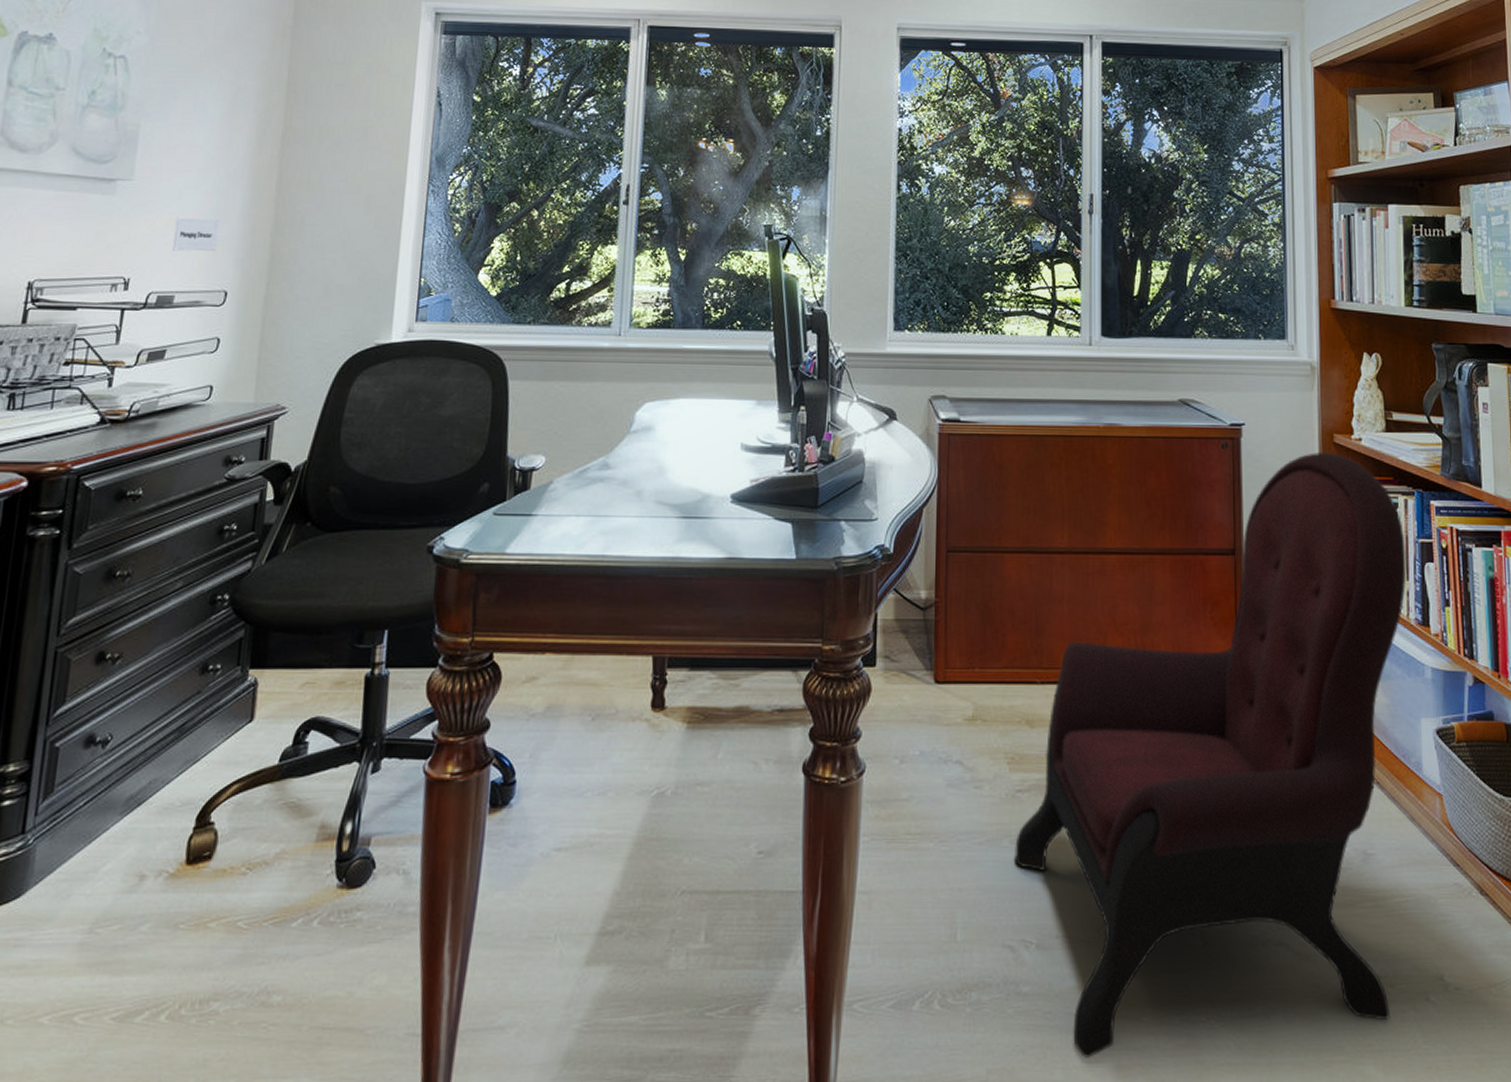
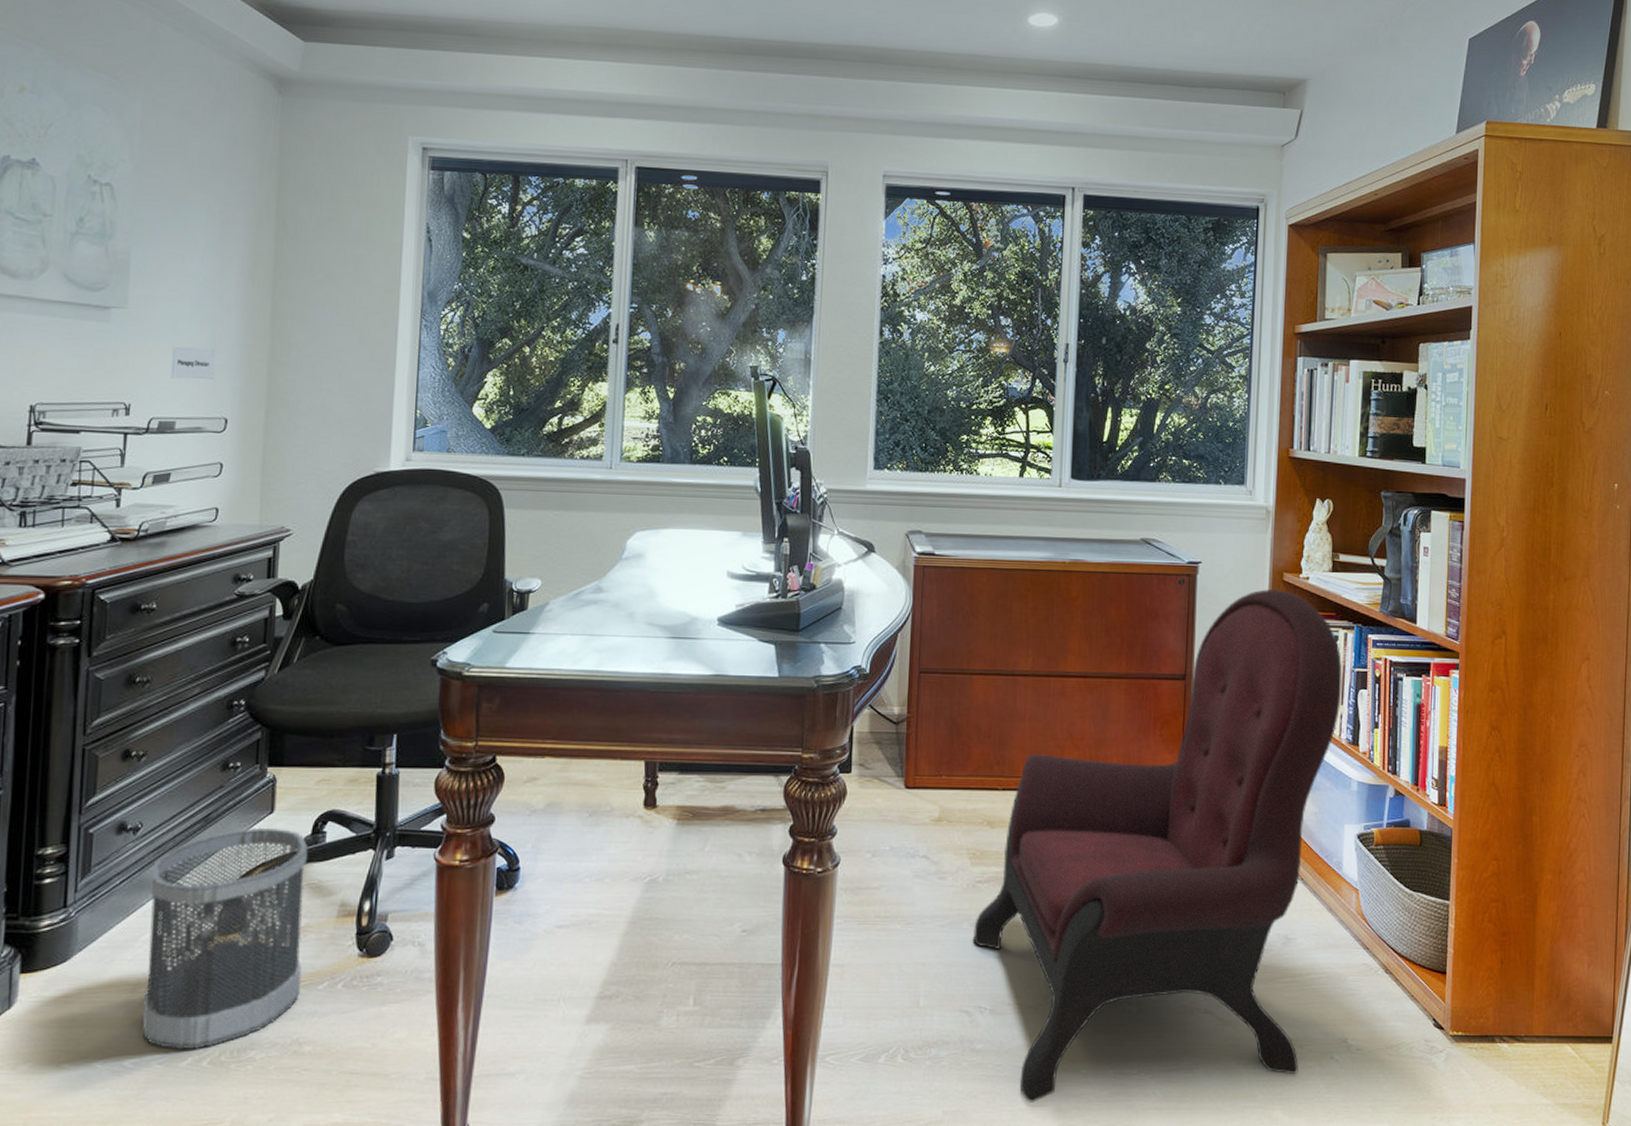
wastebasket: none [96,738,289,1002] -> present [142,827,309,1050]

